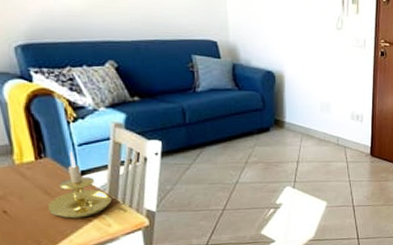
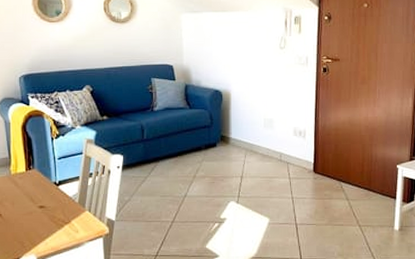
candle holder: present [47,150,112,219] -> none [31,163,80,224]

